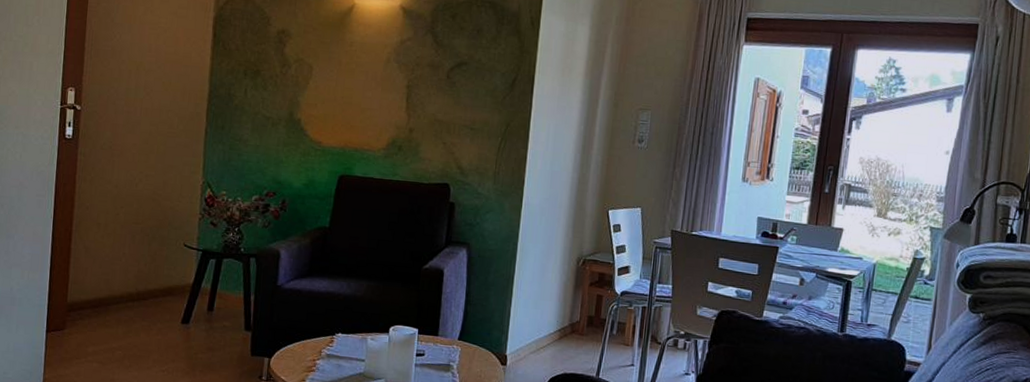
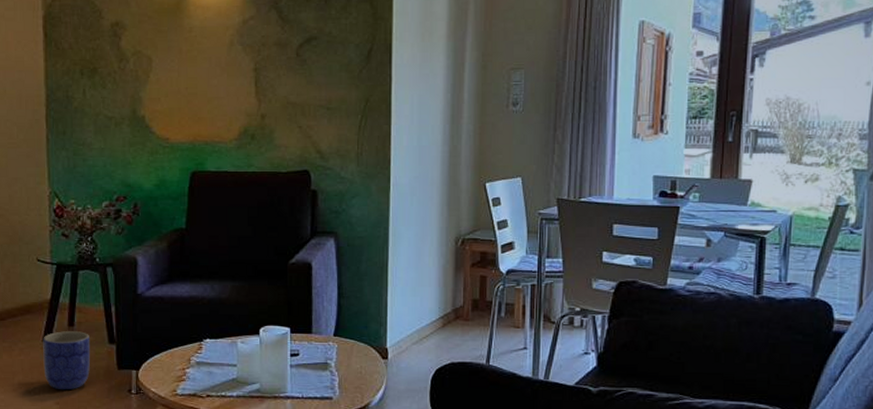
planter: none [179,315,228,372] -> present [43,331,91,391]

